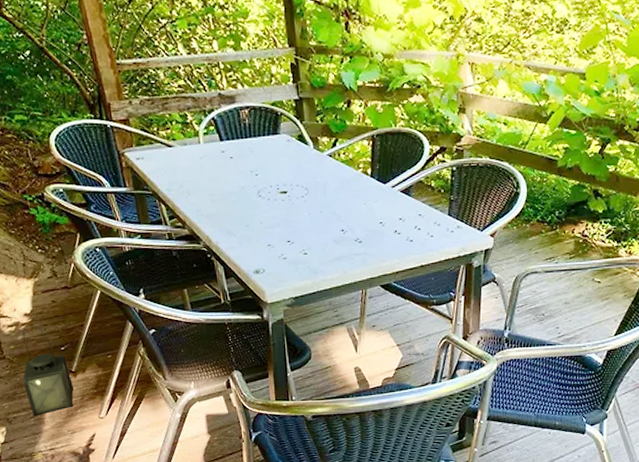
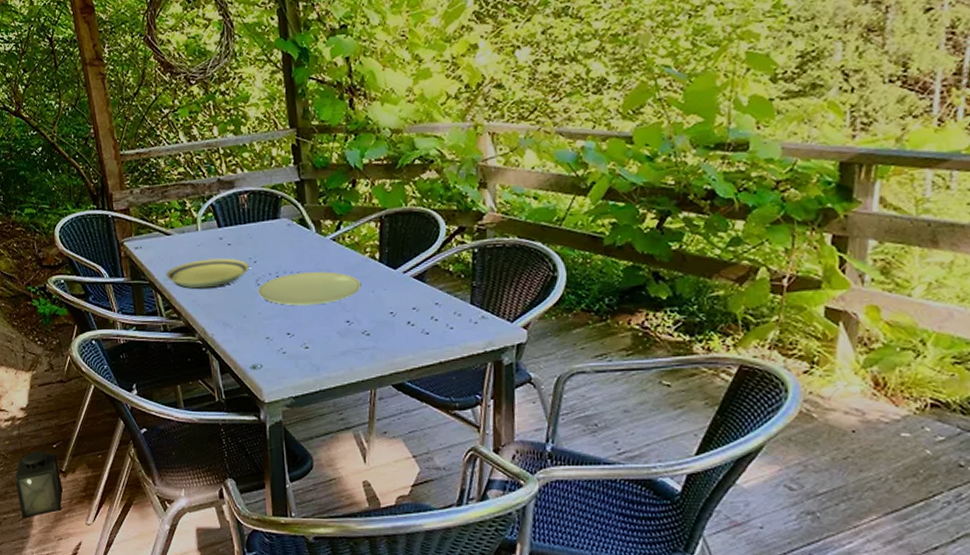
plate: none [169,170,251,199] -> present [166,258,249,289]
plate: none [260,185,355,216] -> present [258,271,361,306]

